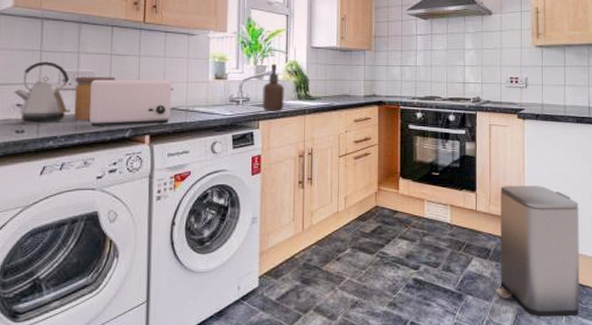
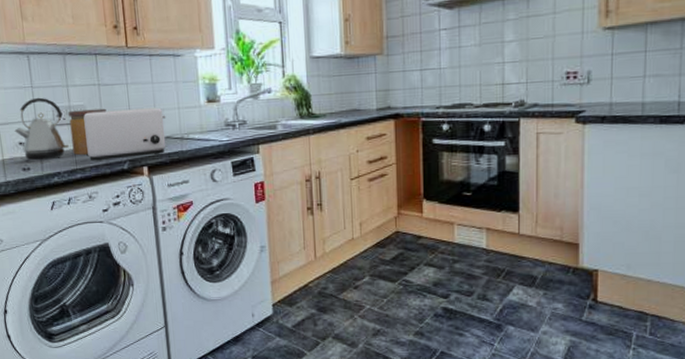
soap dispenser: present [262,63,284,112] -> none [259,80,285,135]
pedal bin: present [495,186,580,316] -> none [542,203,658,349]

